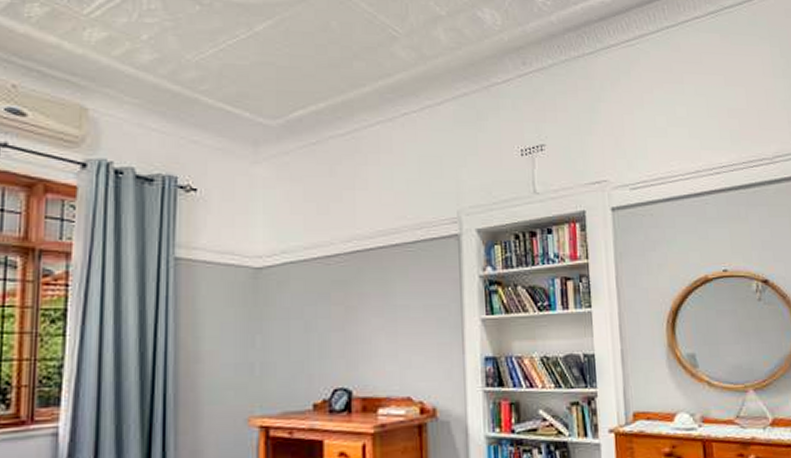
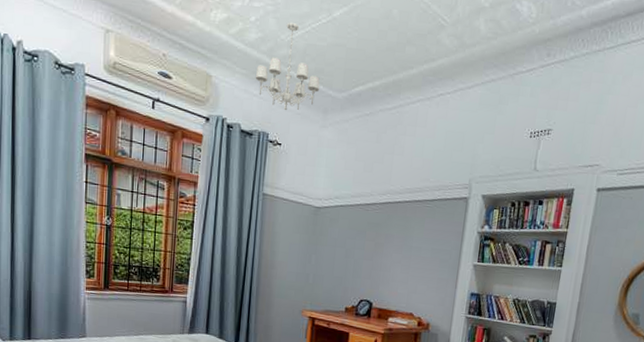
chandelier: none [152,39,246,147] -> present [255,22,320,111]

